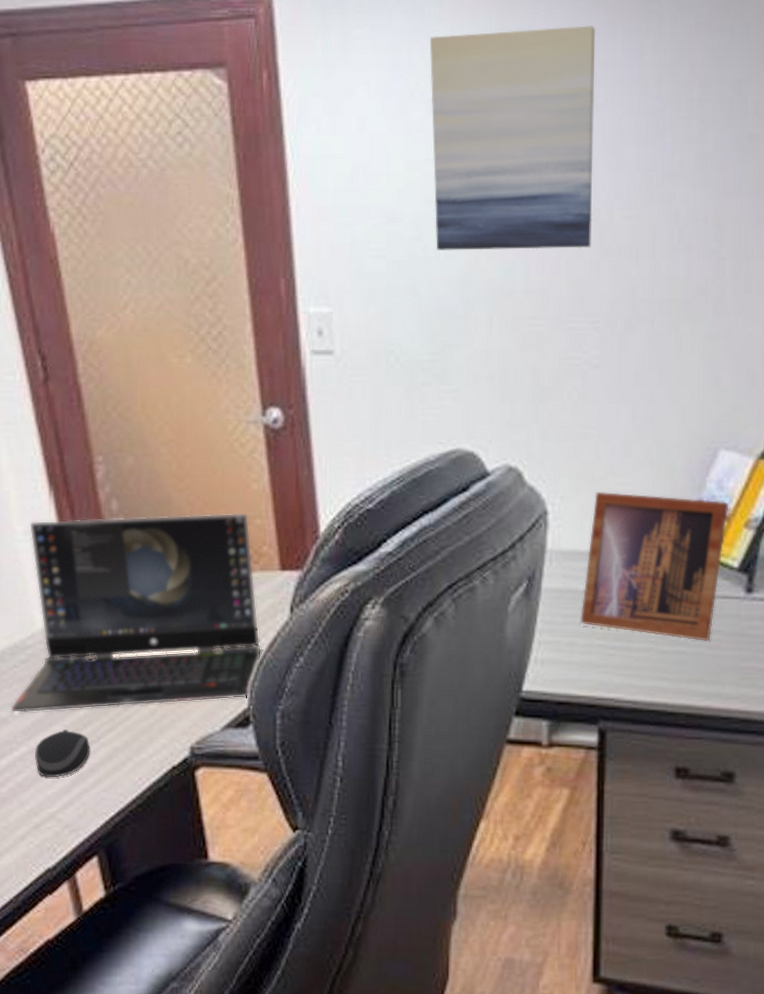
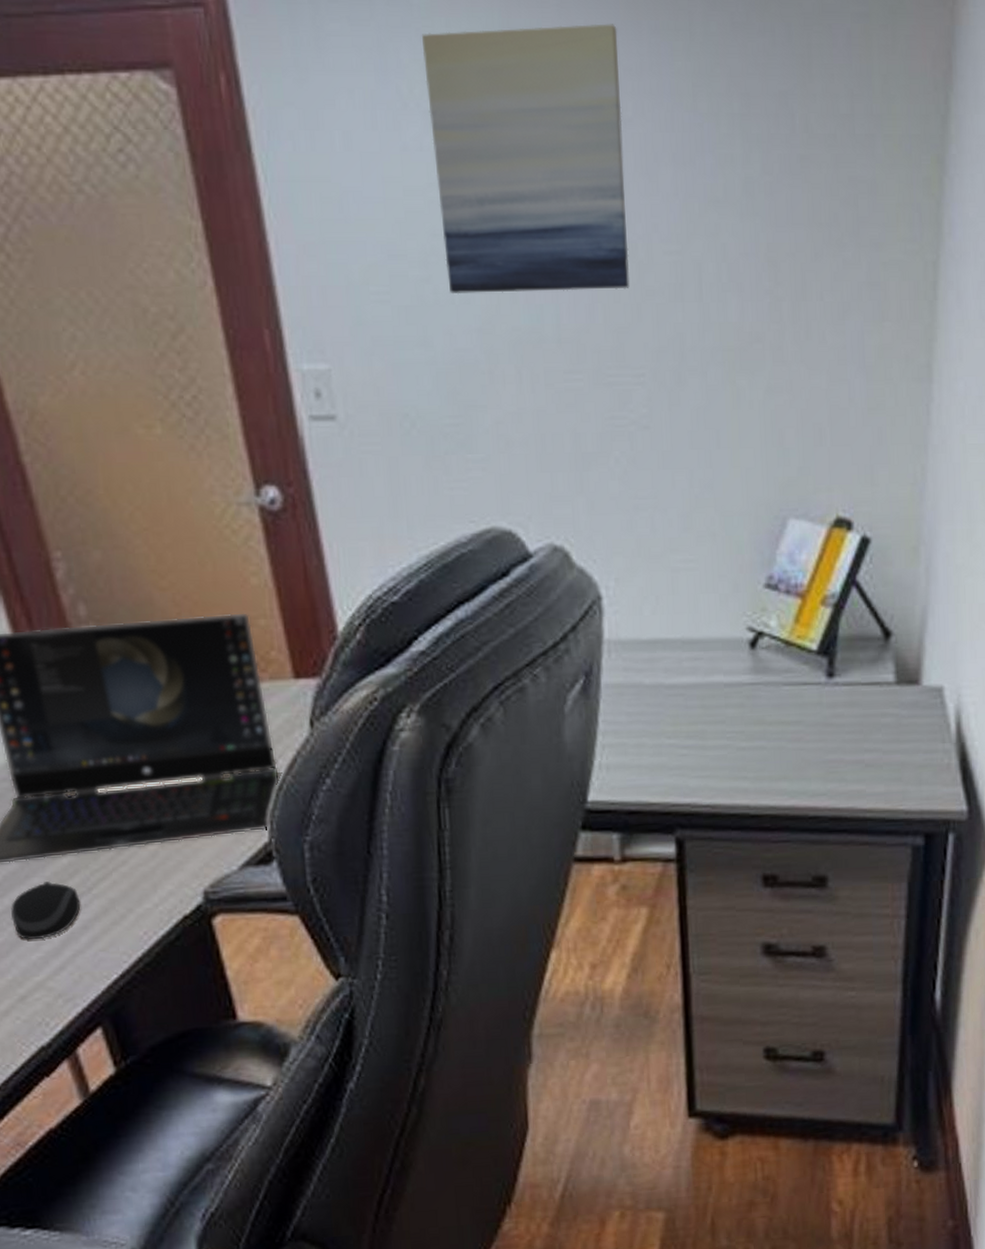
picture frame: present [579,491,729,641] -> none [646,570,803,734]

